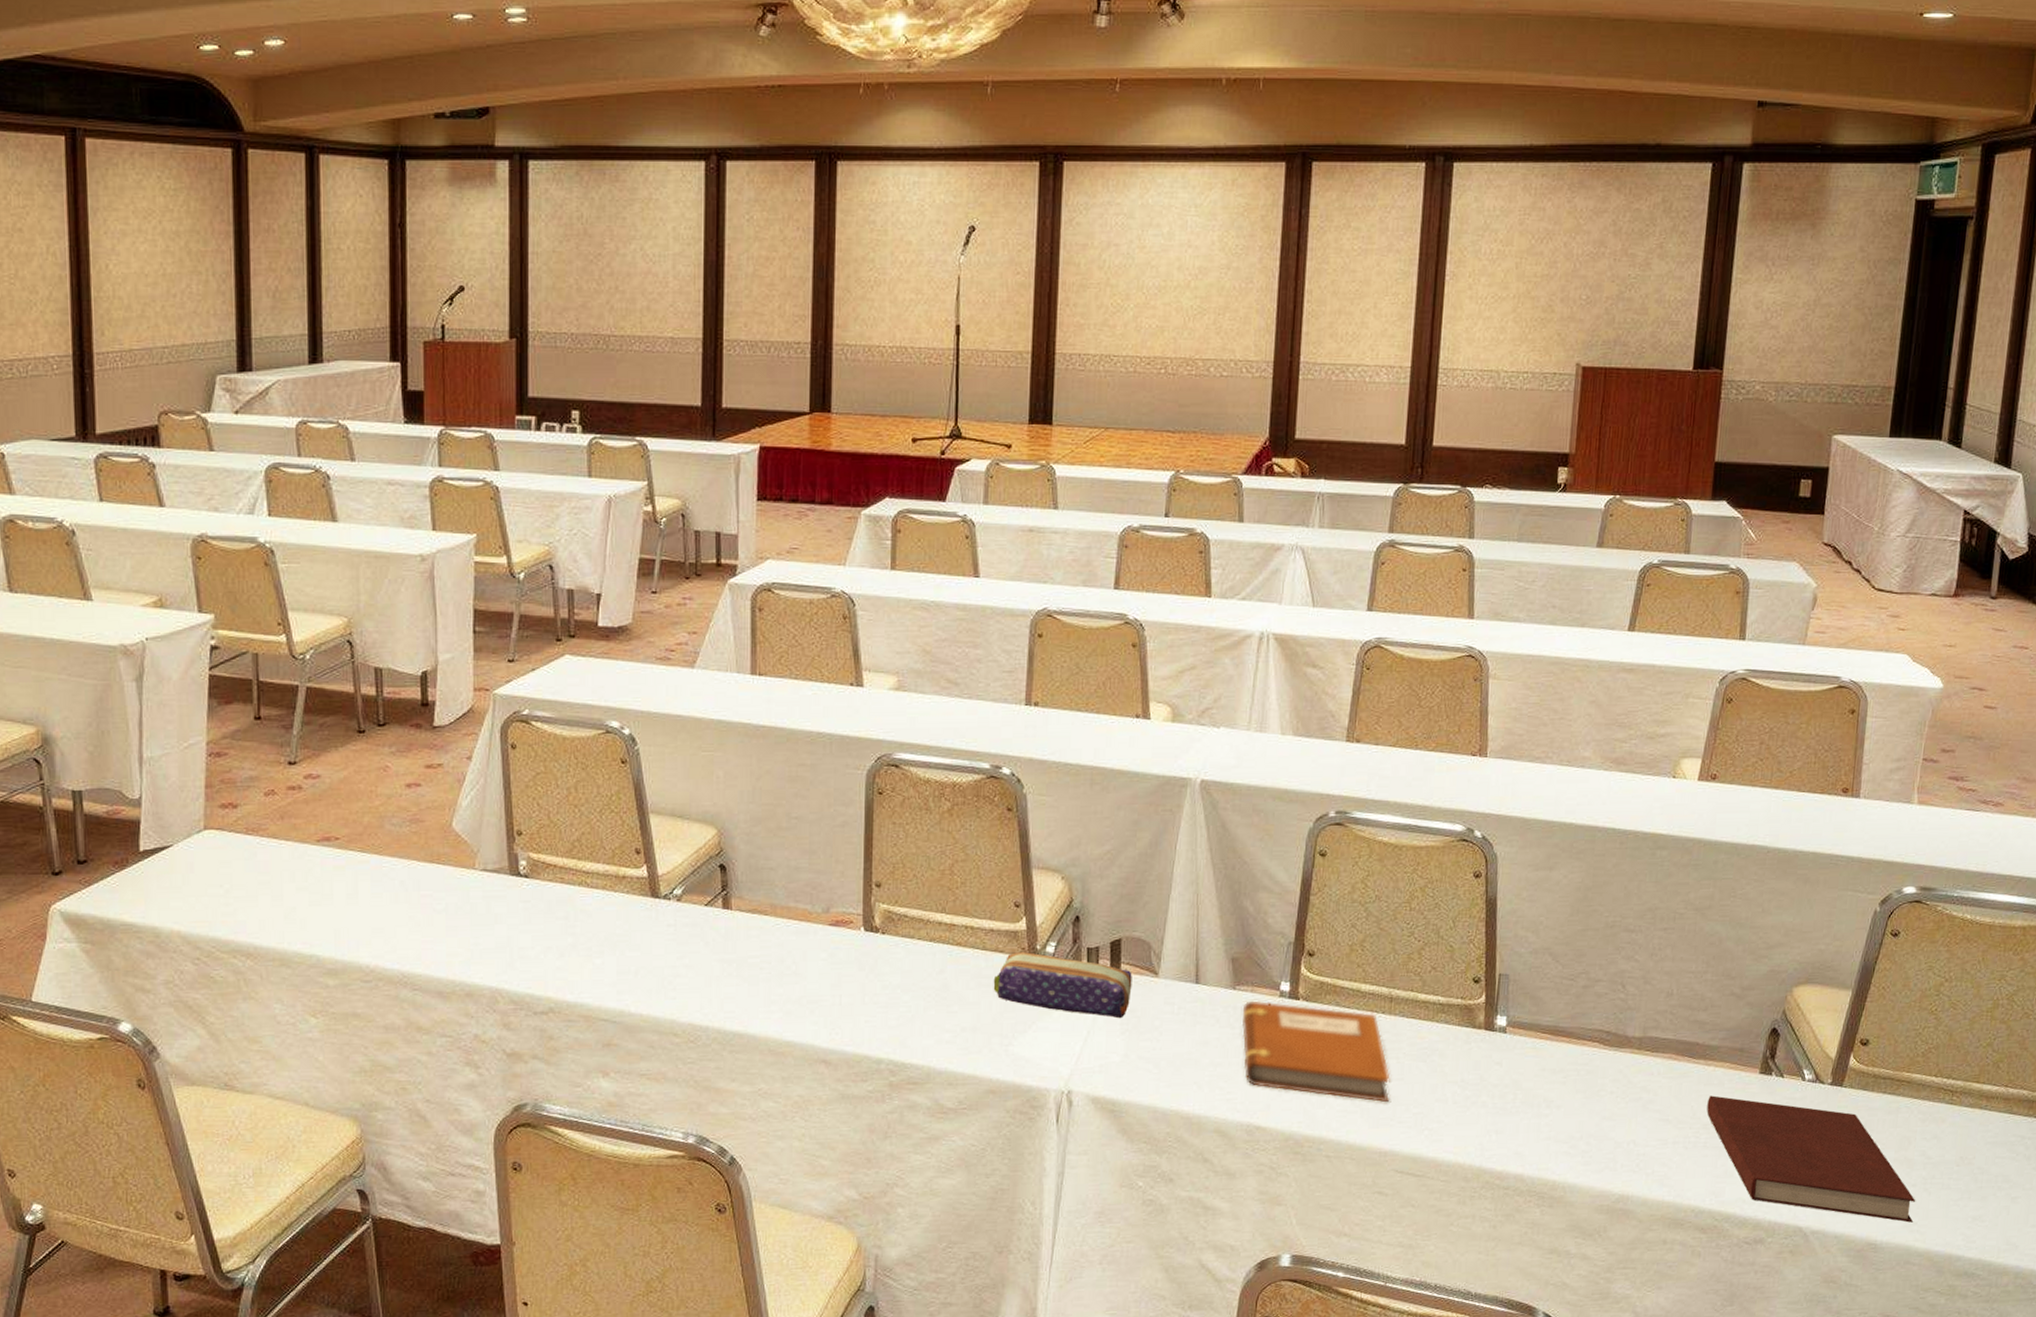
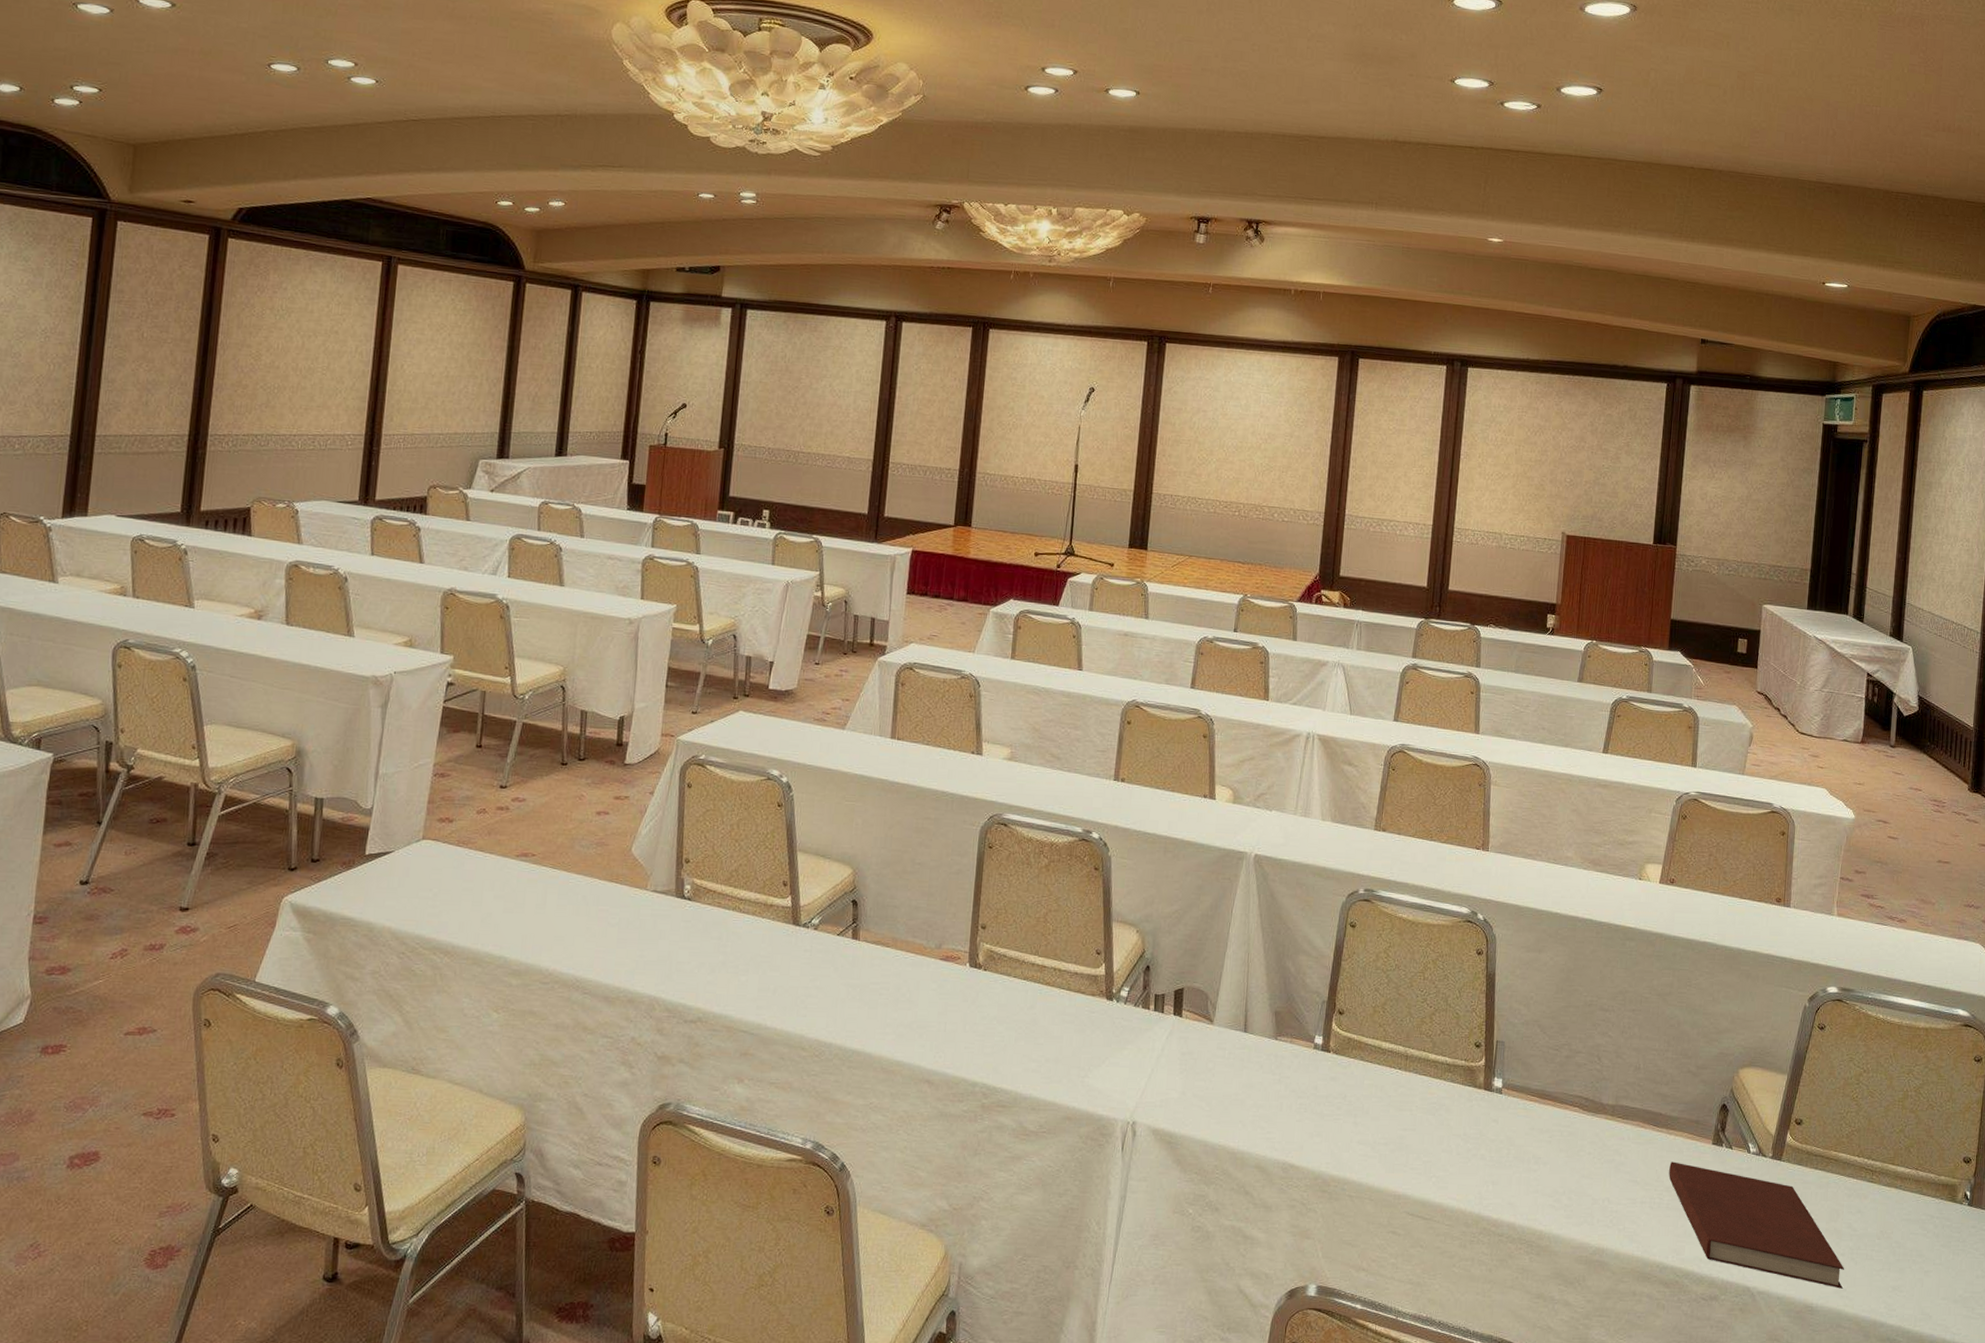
pencil case: present [993,952,1132,1019] -> none [1074,994,1192,1059]
notebook: present [1241,1000,1391,1102] -> none [1281,1050,1405,1149]

